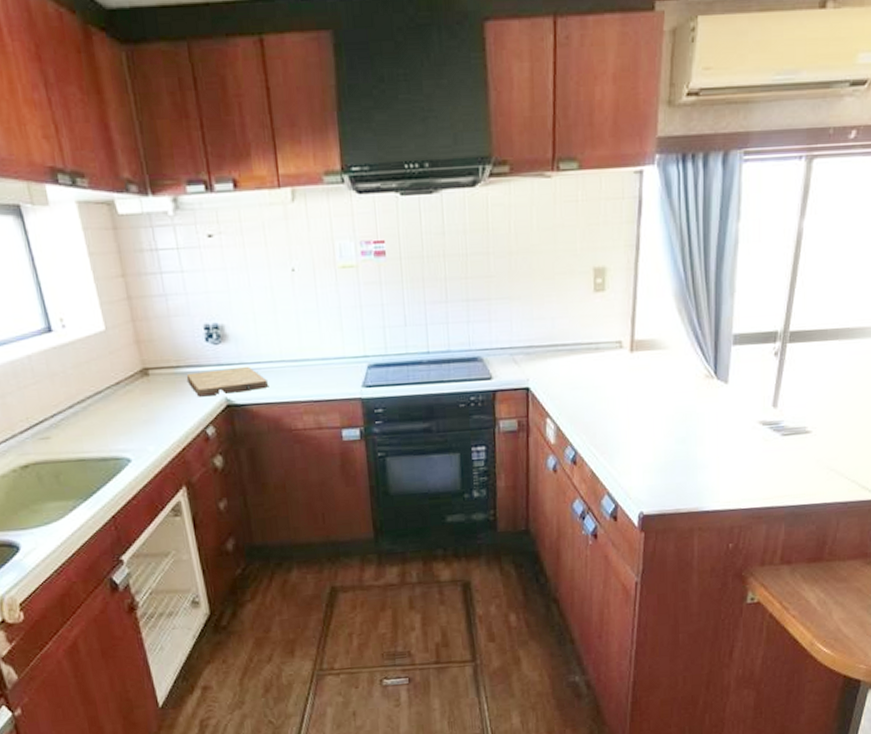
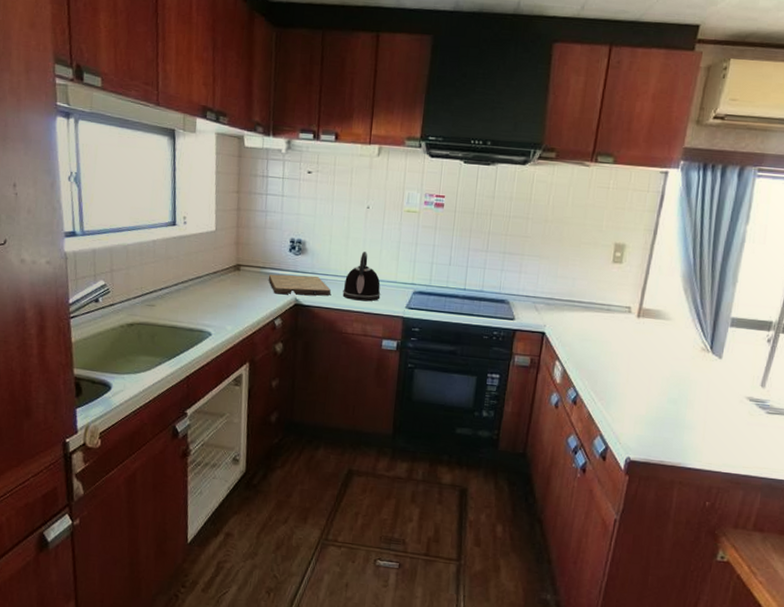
kettle: none [282,326,330,389] -> present [342,252,381,302]

